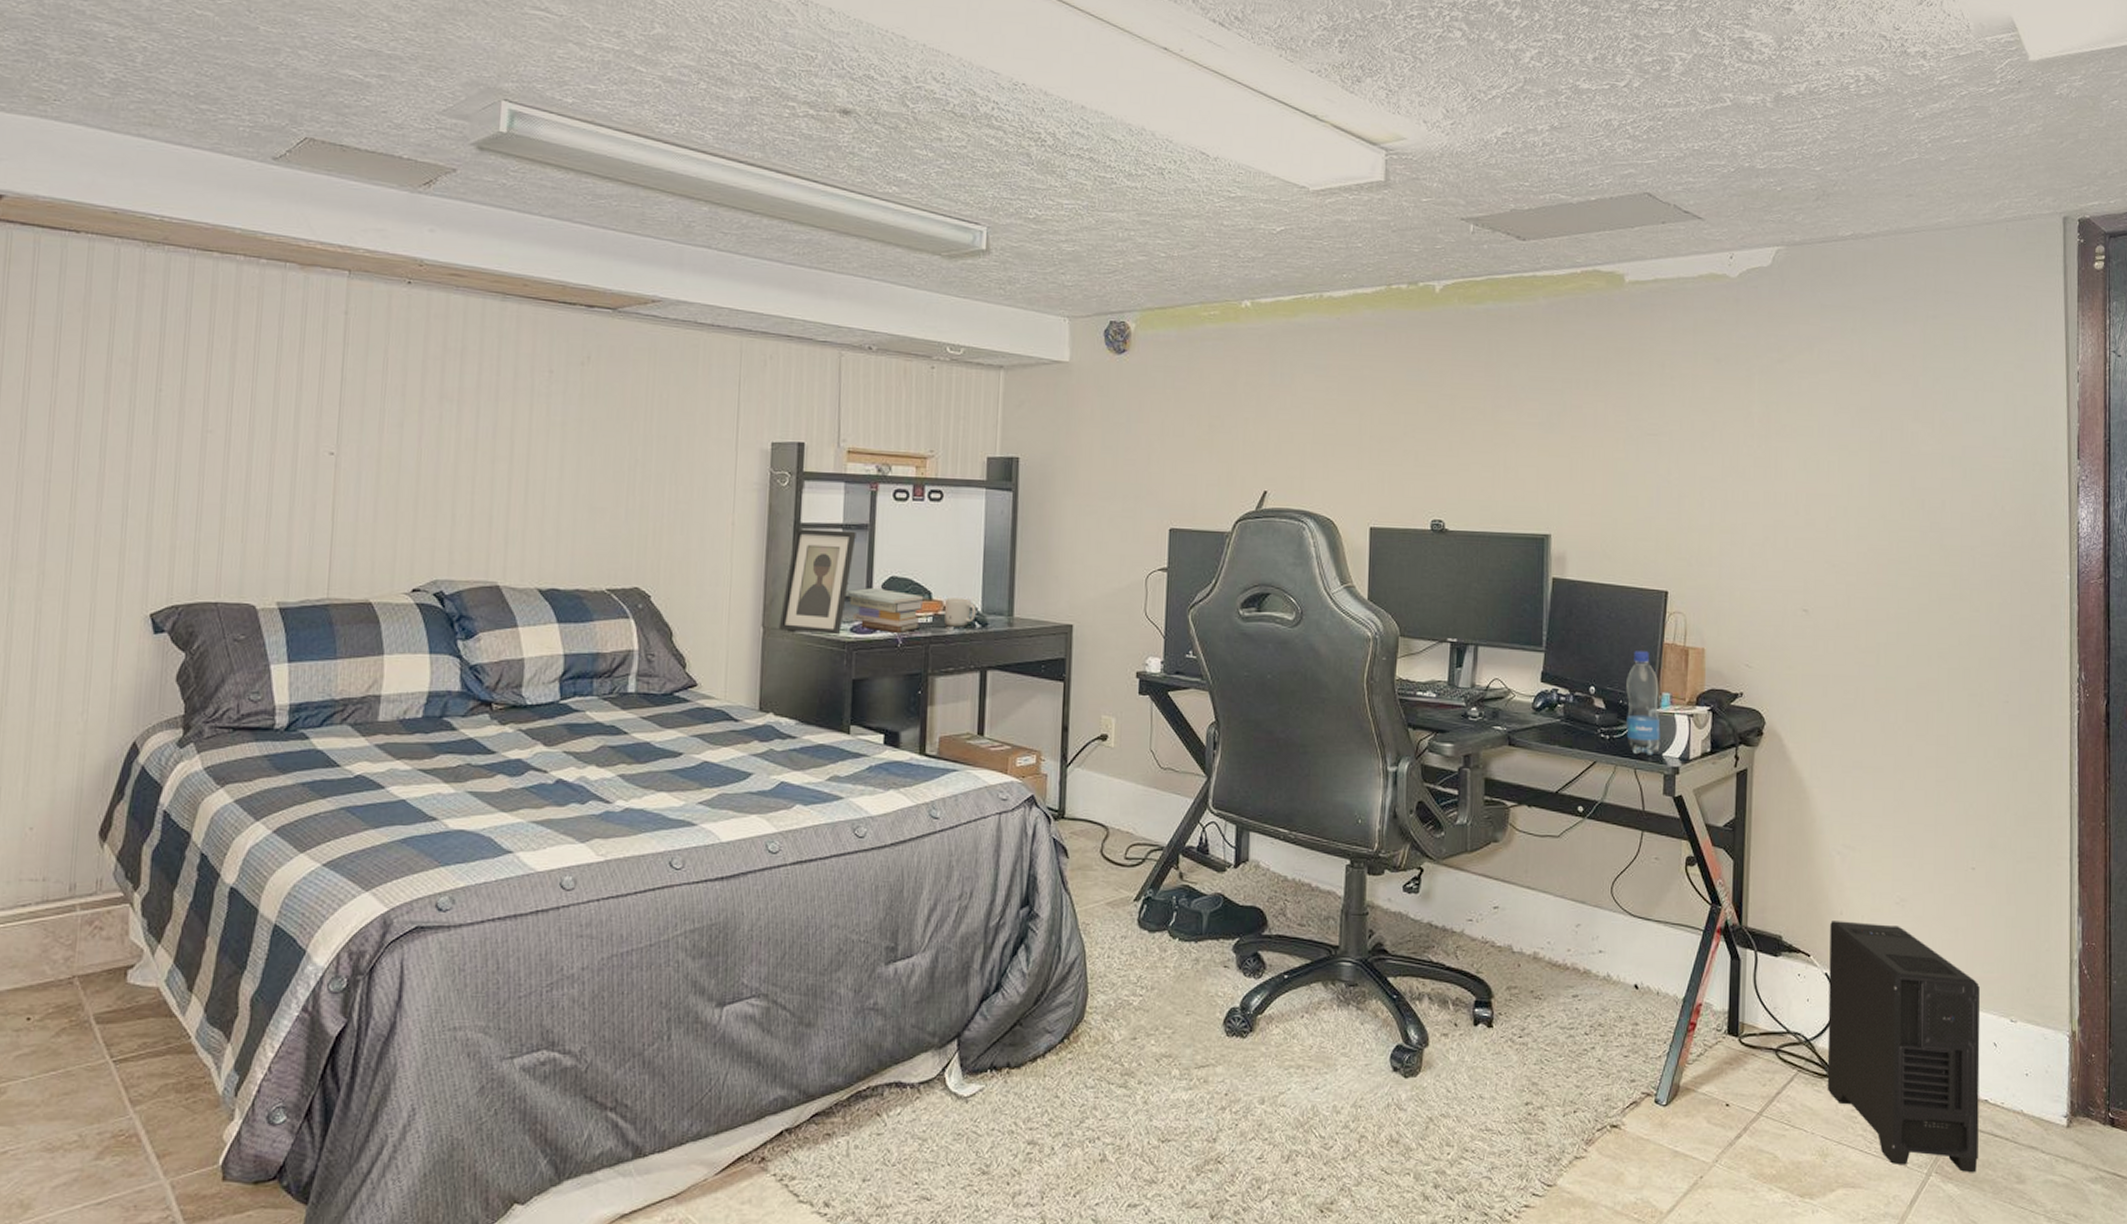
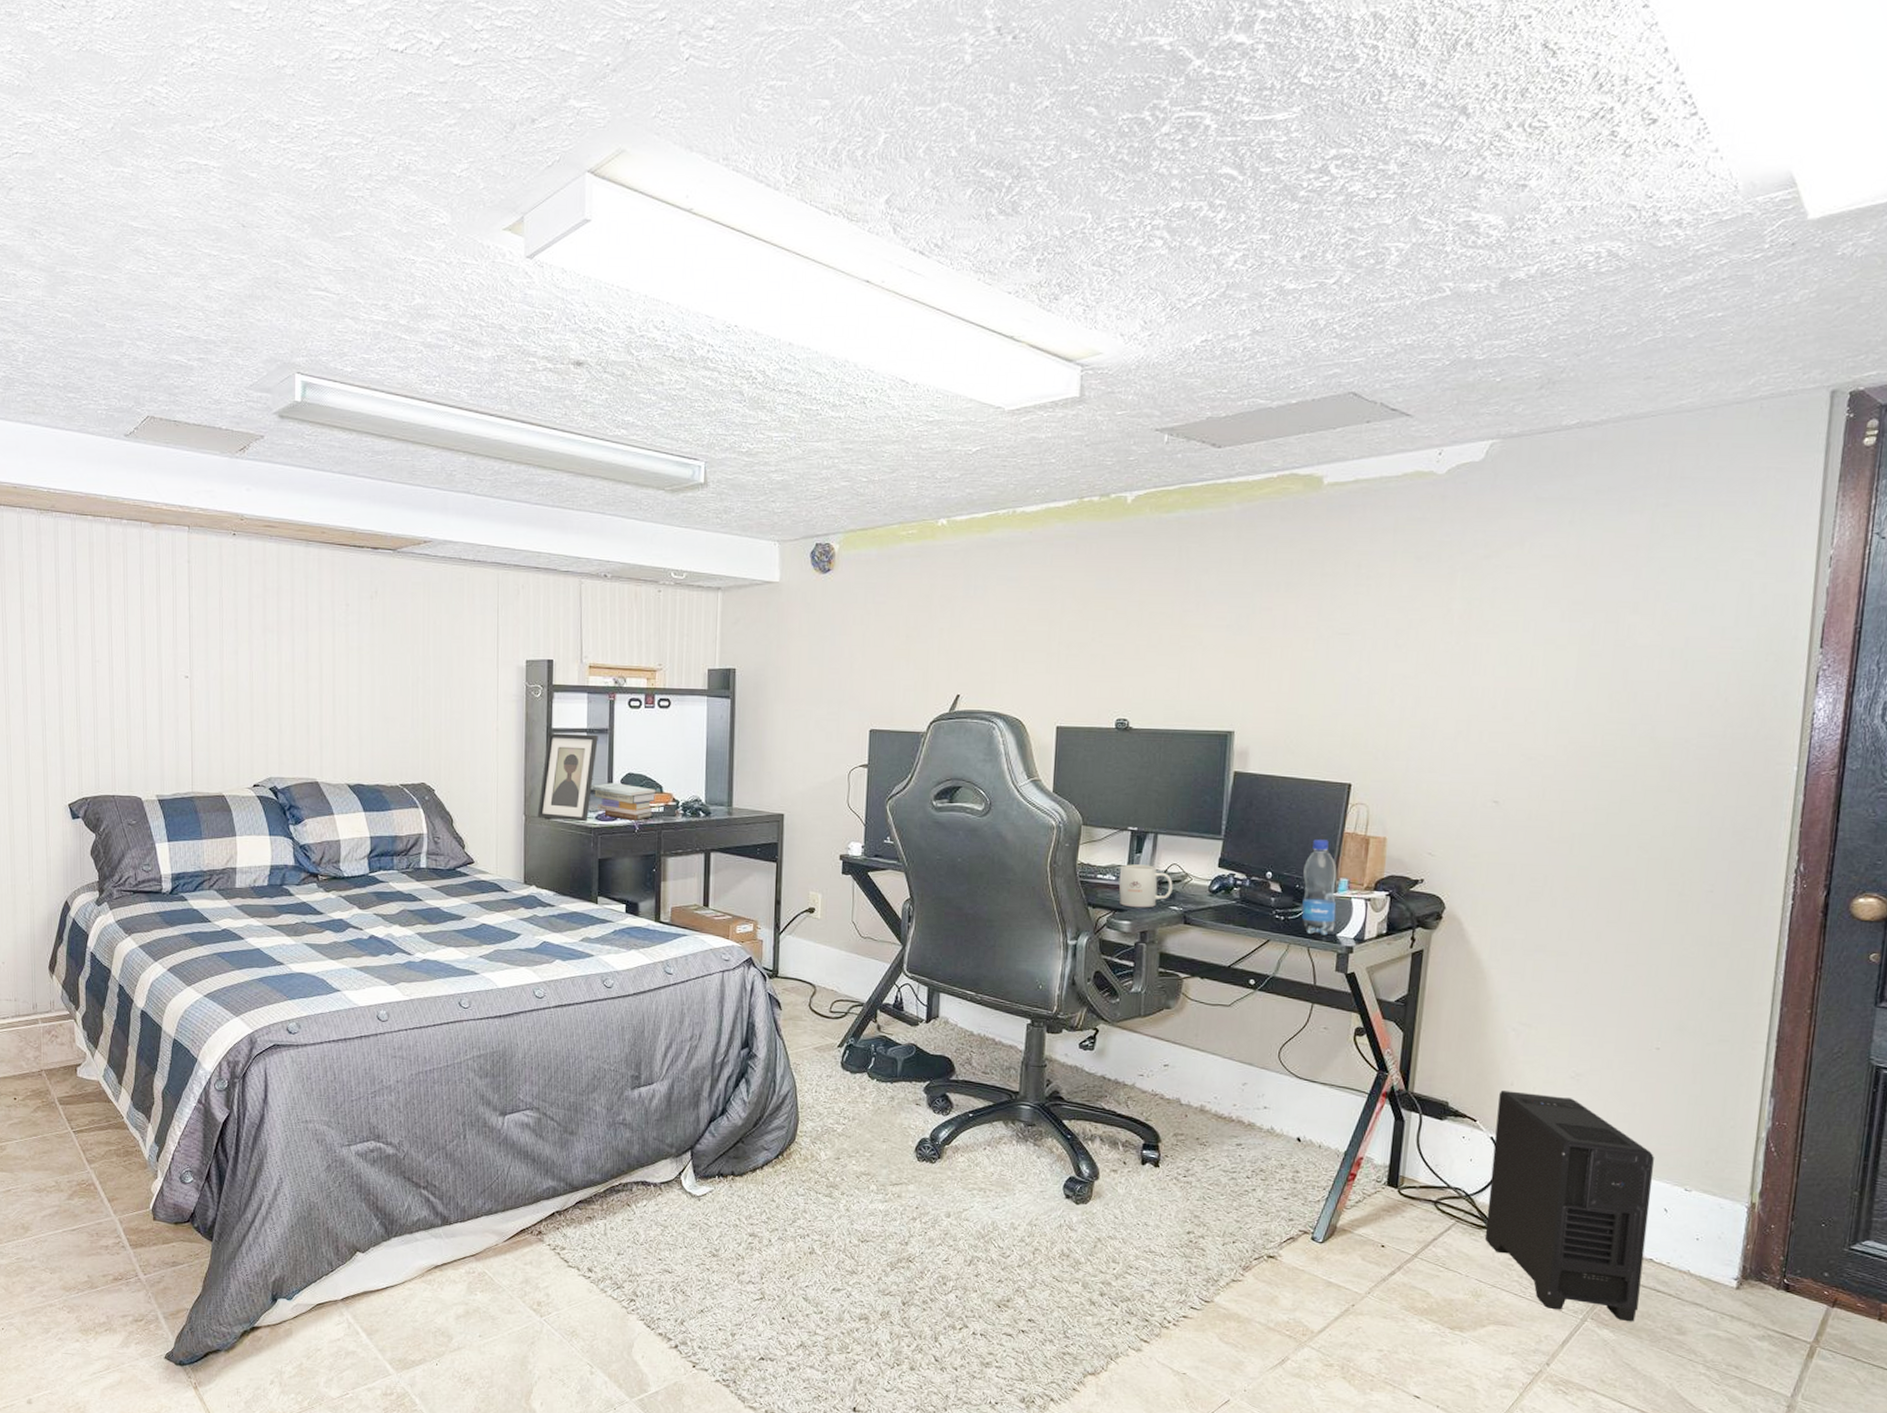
mug: present [943,597,976,627] -> none [673,790,700,816]
mug: none [1439,679,1496,729] -> present [1118,864,1173,908]

